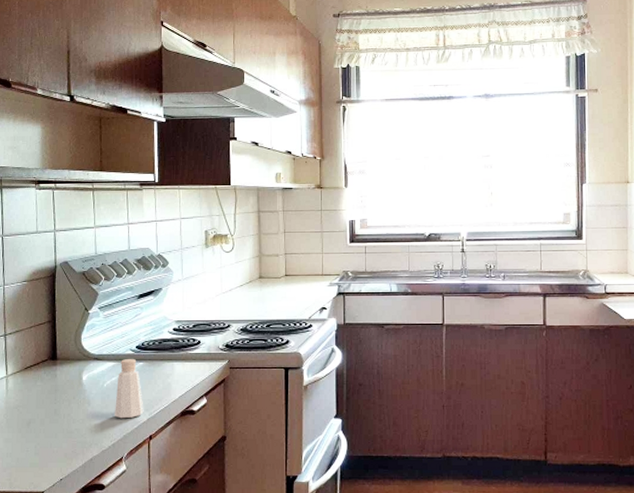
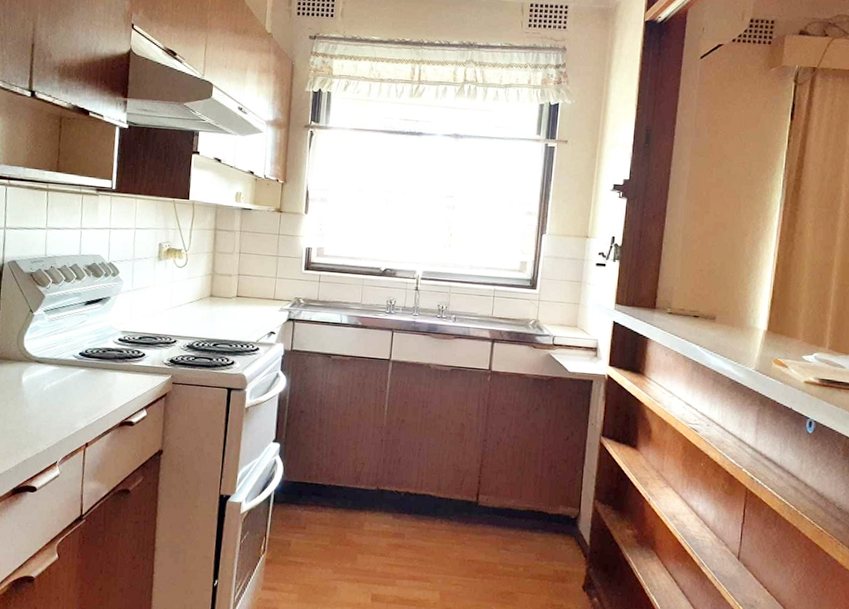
pepper shaker: present [115,358,144,419] -> none [52,364,83,424]

